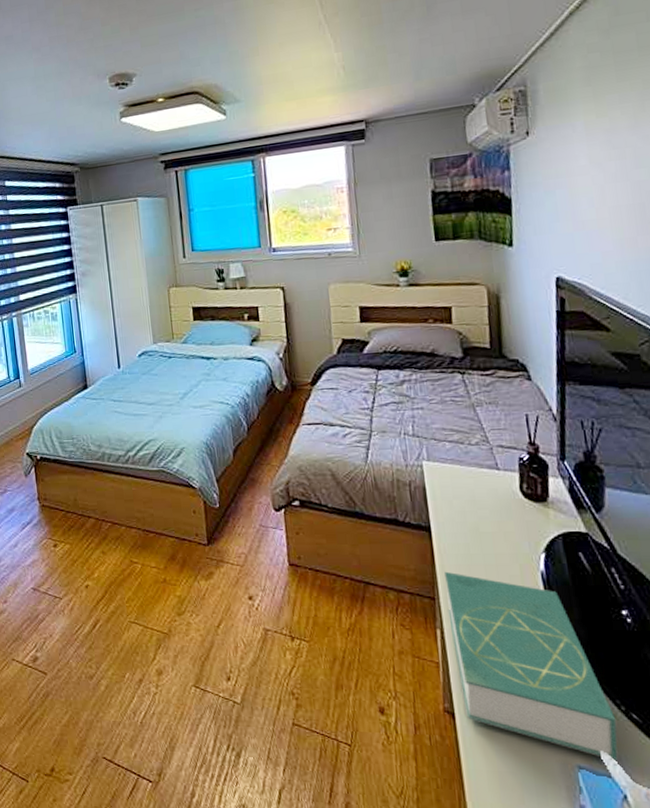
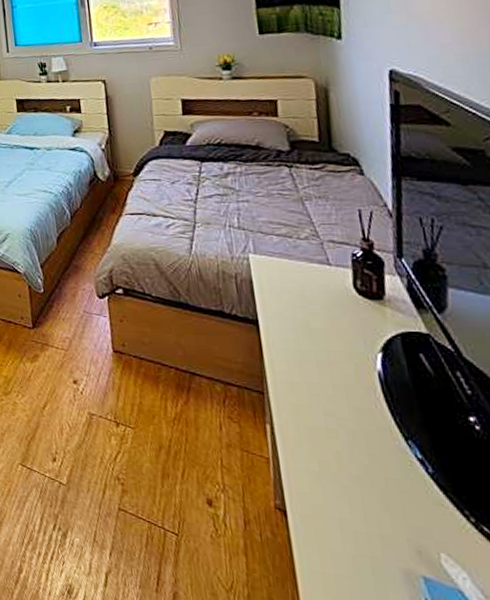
book: present [444,571,618,762] -> none [274,366,468,576]

